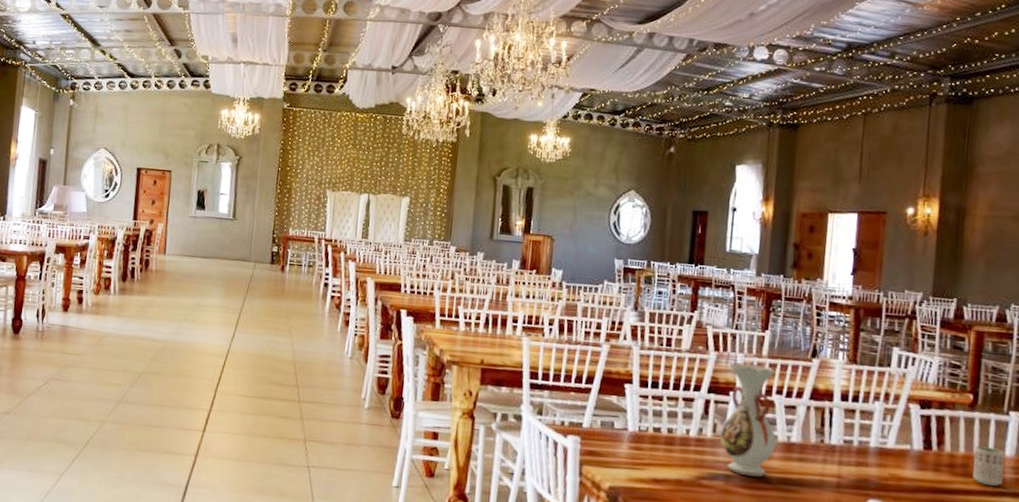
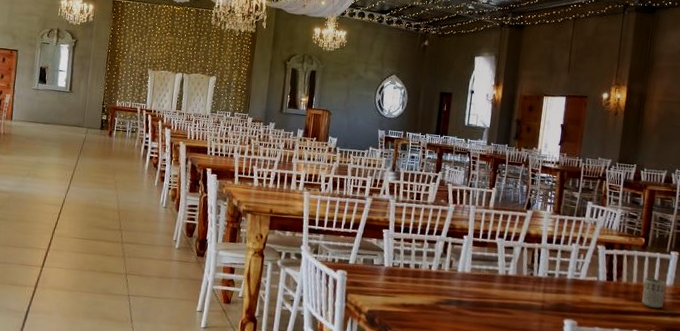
vase: present [720,362,777,477] -> none [455,213,499,302]

